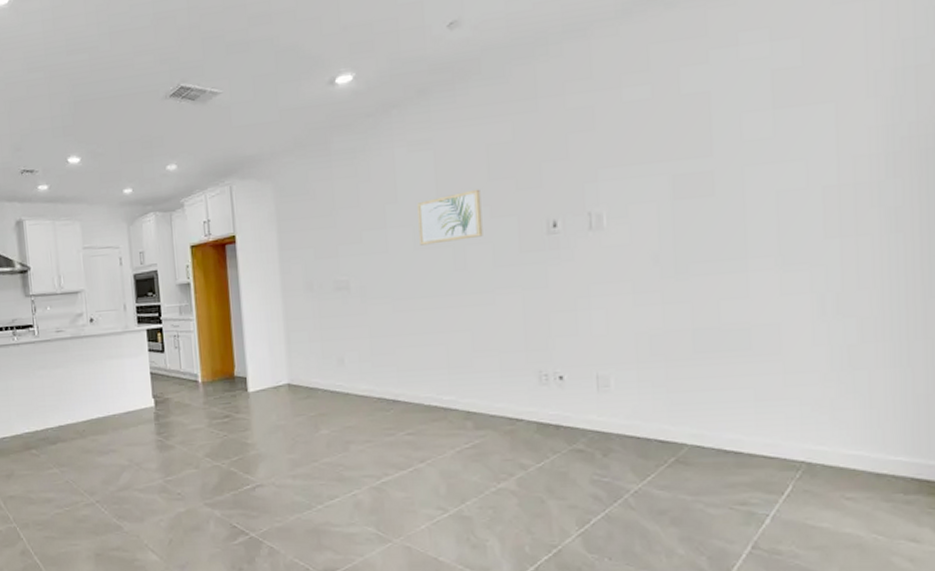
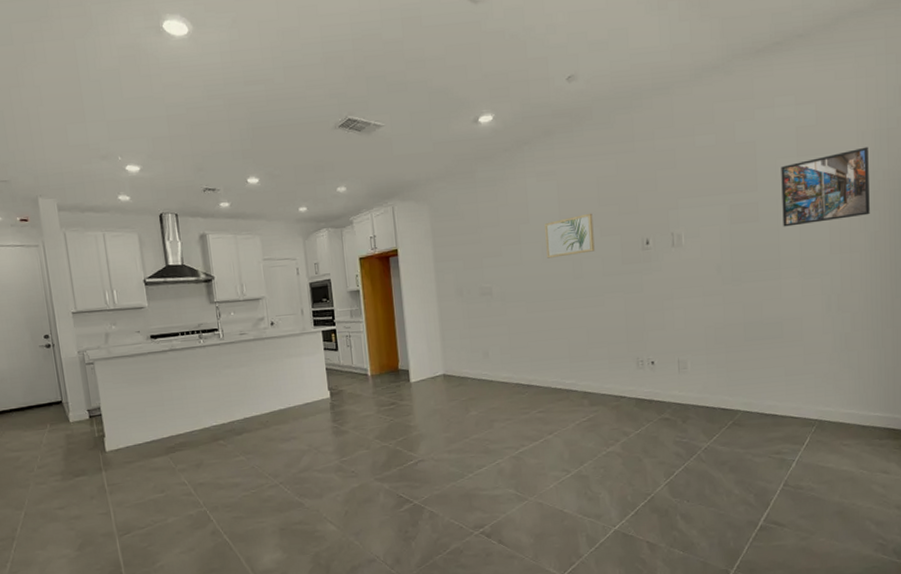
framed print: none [748,91,887,203] -> present [781,146,870,227]

